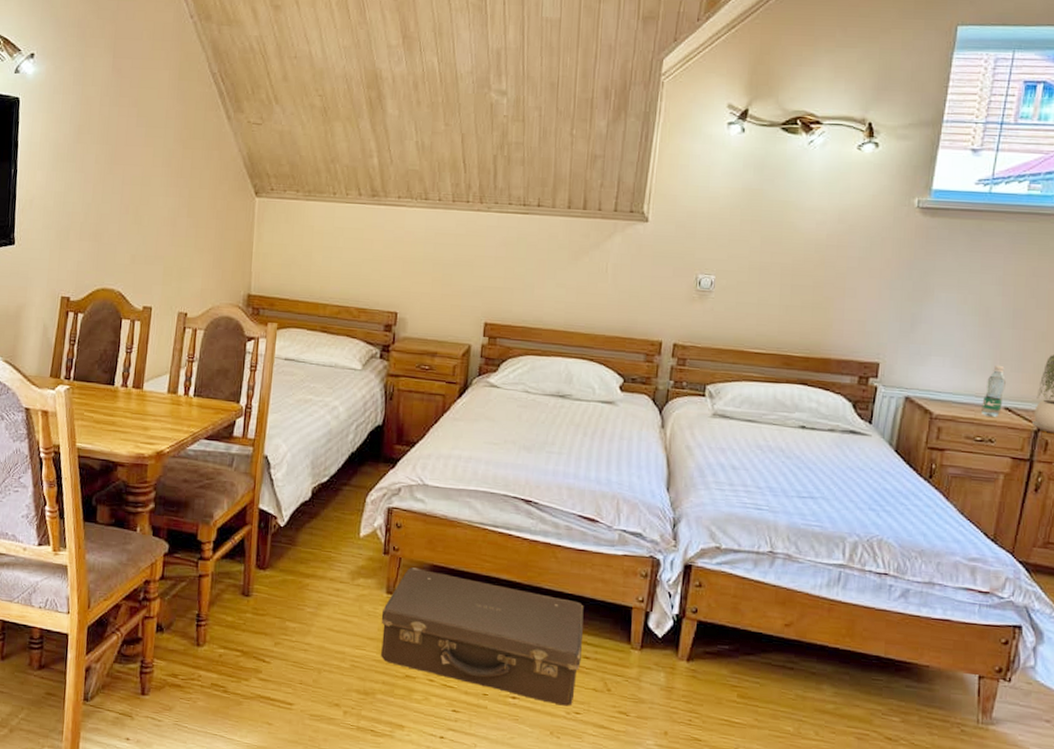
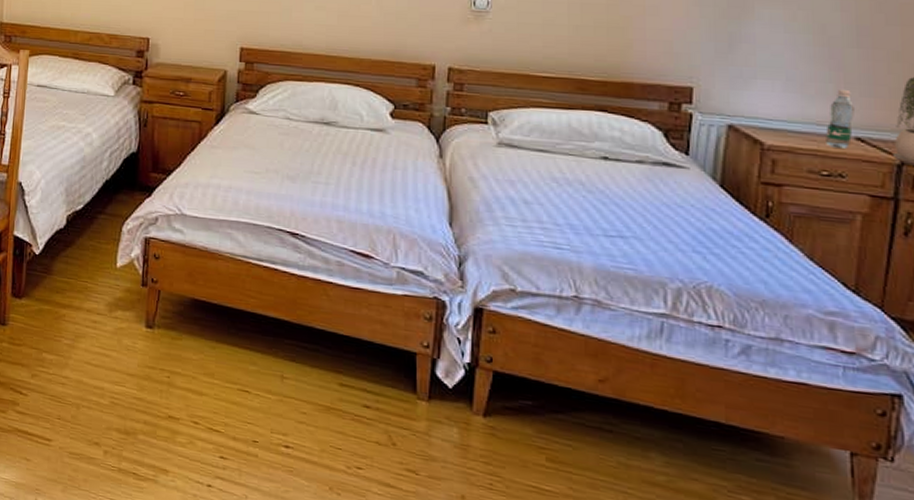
suitcase: present [381,567,584,706] -> none [142,301,363,460]

